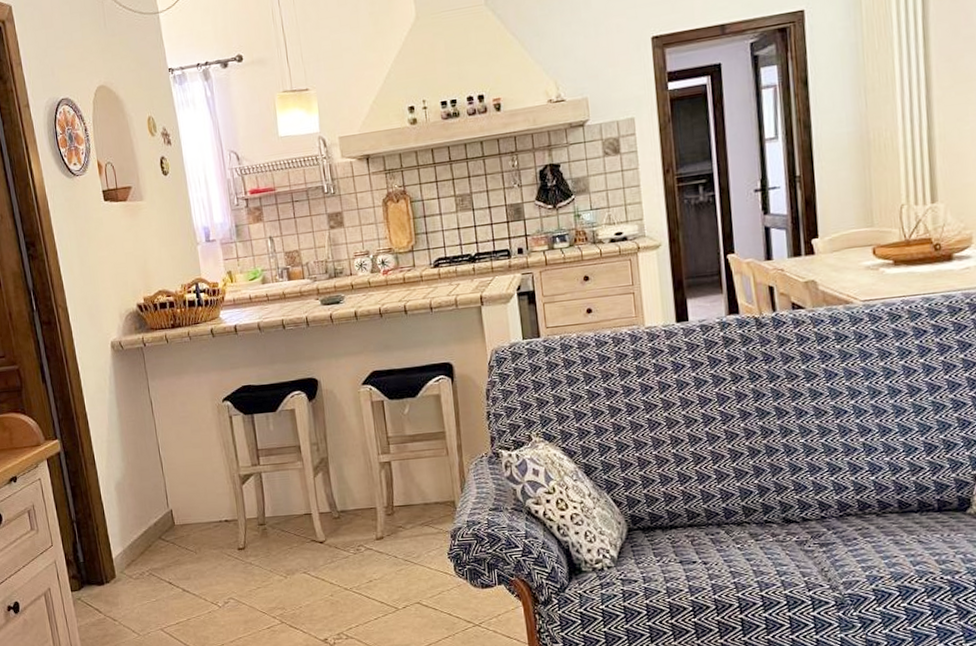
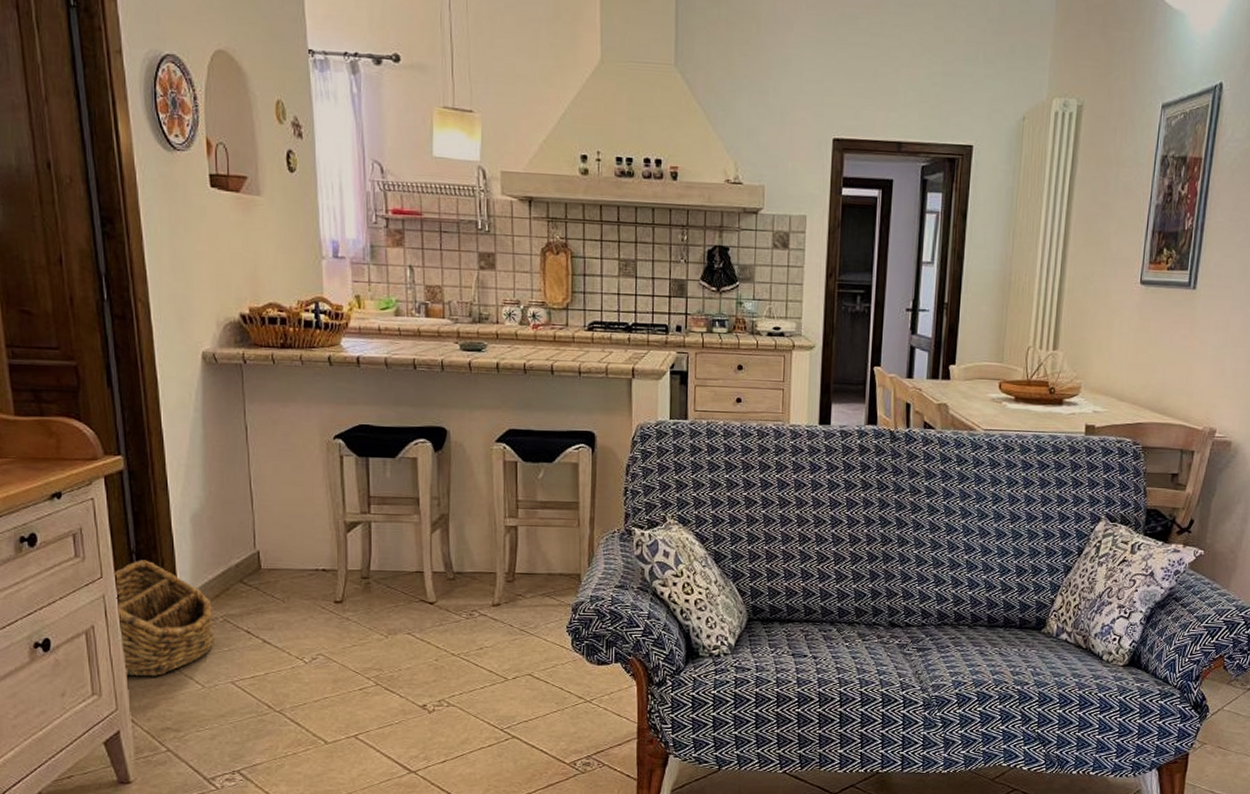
basket: none [61,527,144,629] -> present [113,559,214,676]

